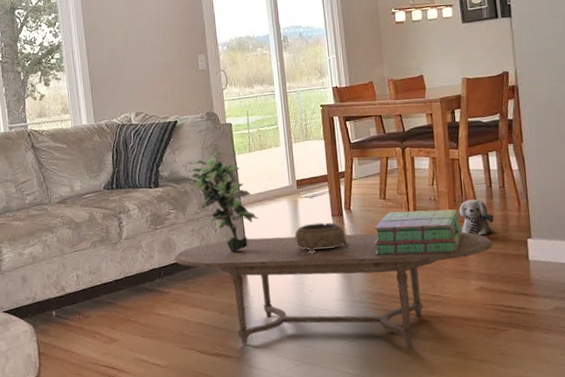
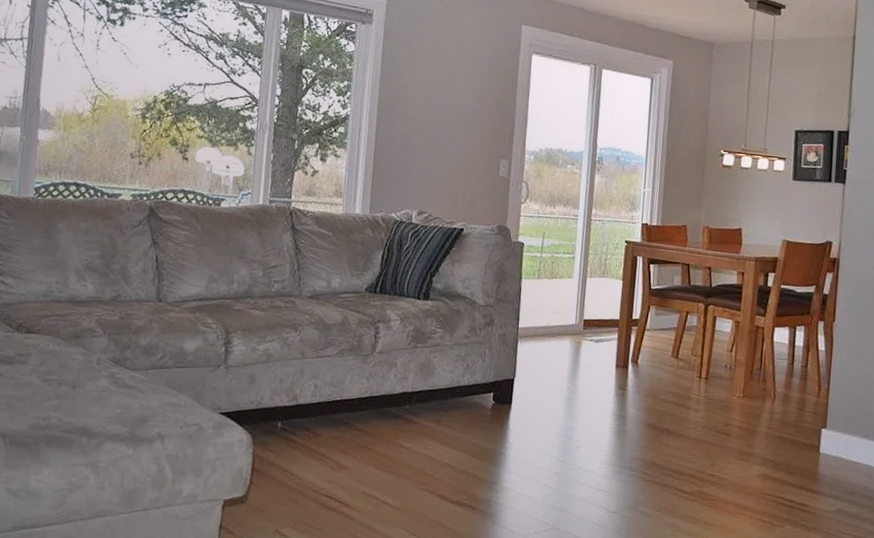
coffee table: present [174,232,494,347] -> none [431,373,785,528]
potted plant: present [188,149,258,252] -> none [466,270,534,388]
decorative bowl: present [294,222,349,254] -> none [570,371,629,405]
stack of books: present [373,209,463,255] -> none [655,373,755,431]
plush toy: present [459,199,494,235] -> none [752,374,790,417]

